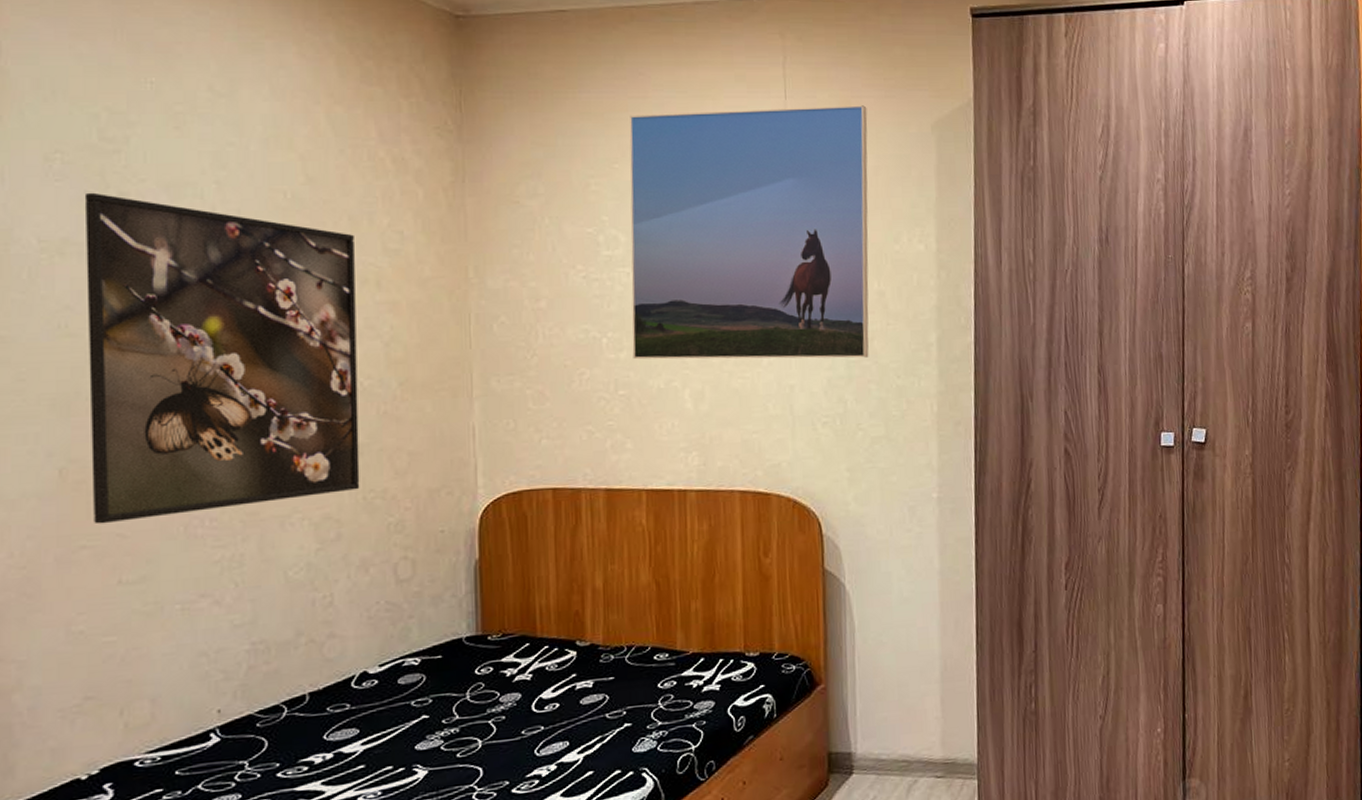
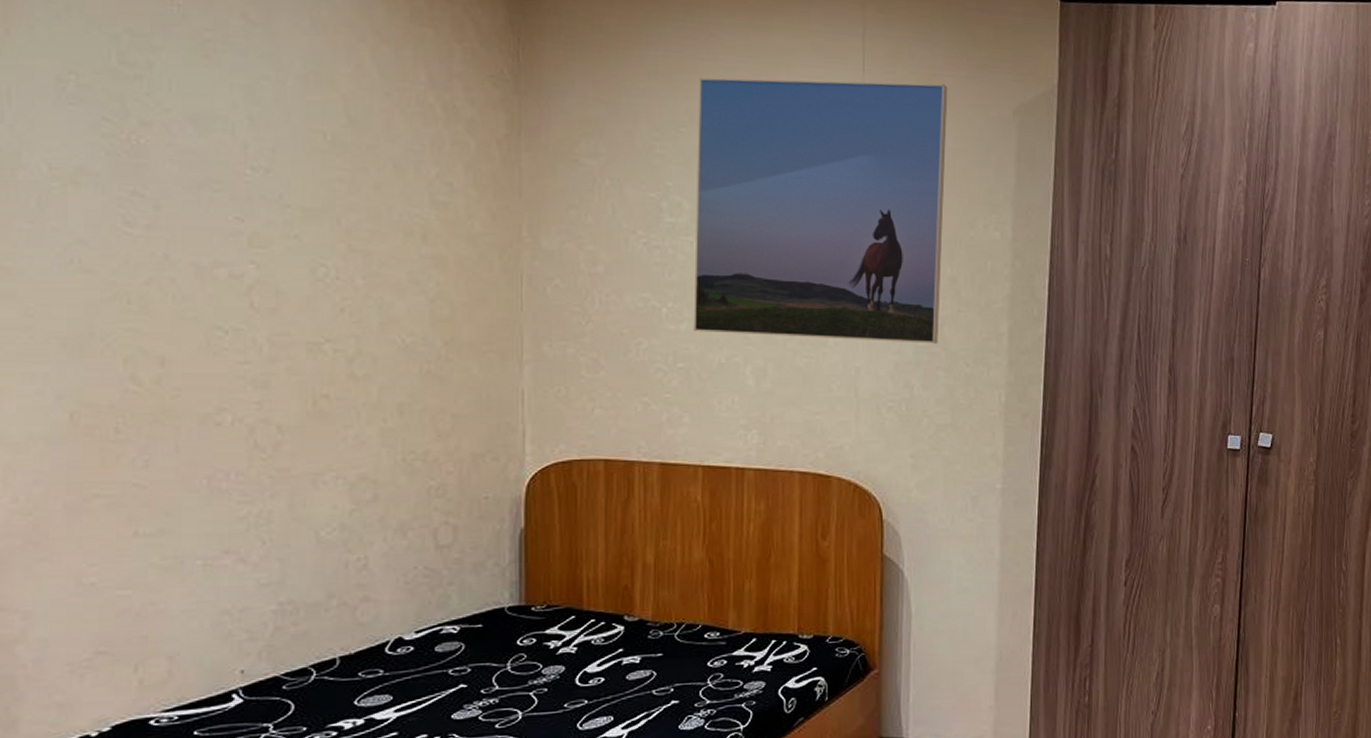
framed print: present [84,192,360,524] -> none [101,119,400,473]

